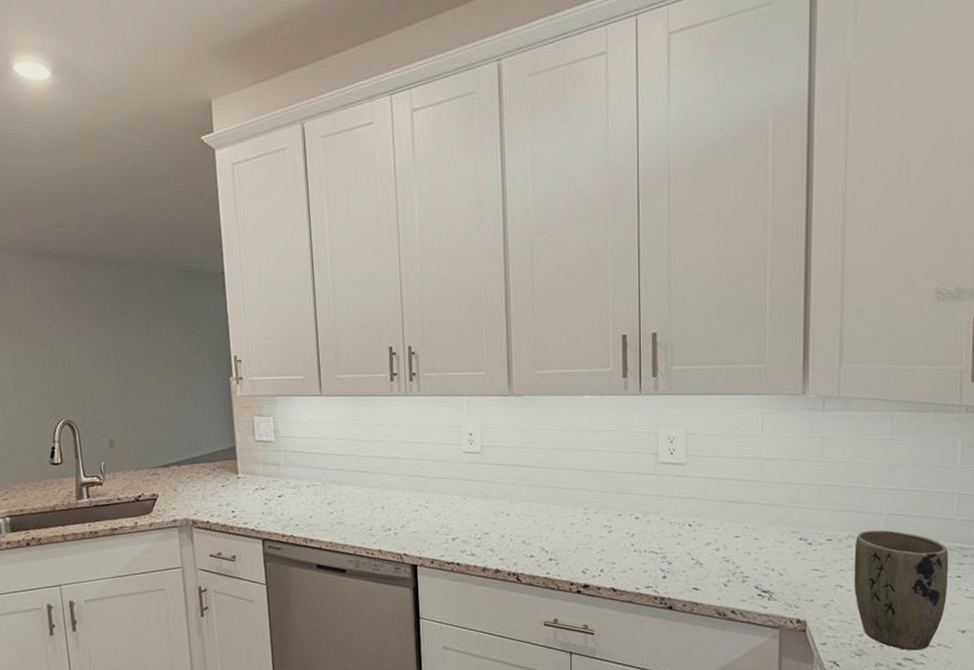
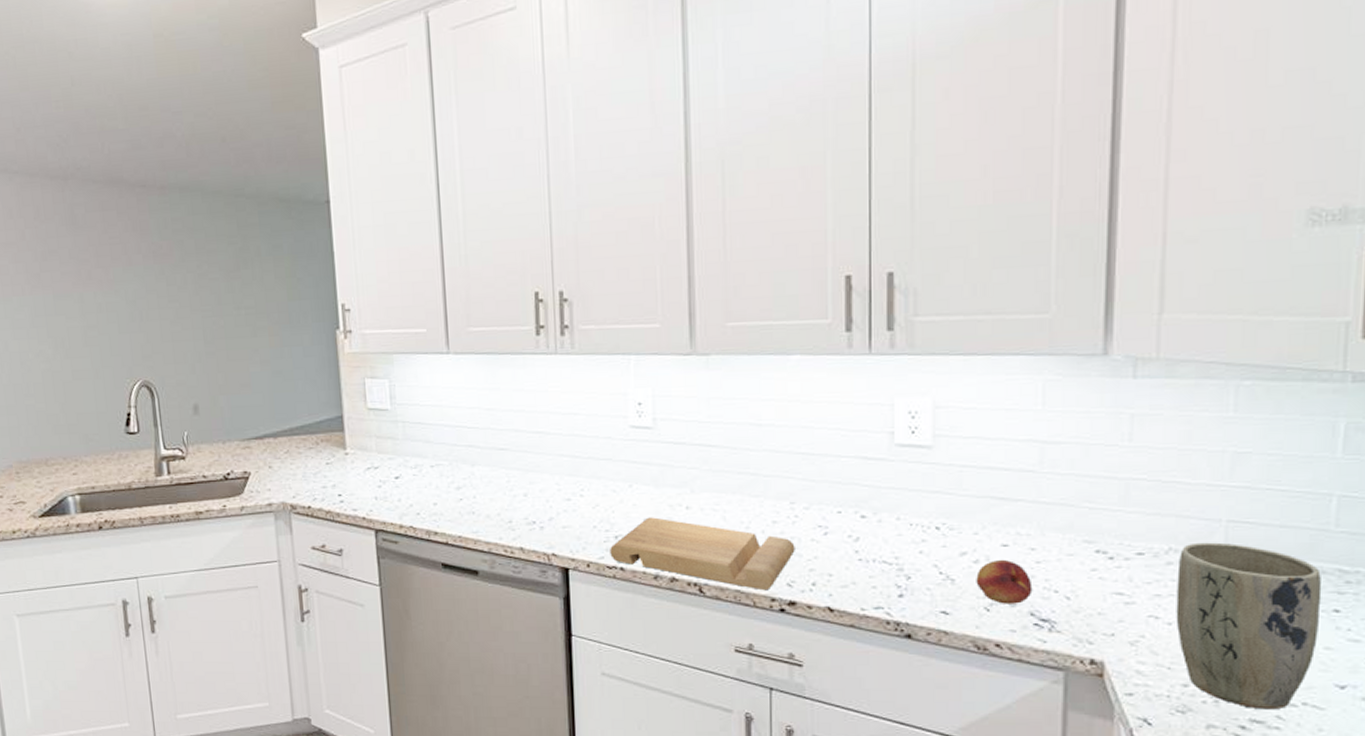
cutting board: none [449,522,588,577] -> present [610,517,795,591]
fruit: none [717,547,757,581] -> present [976,559,1033,604]

